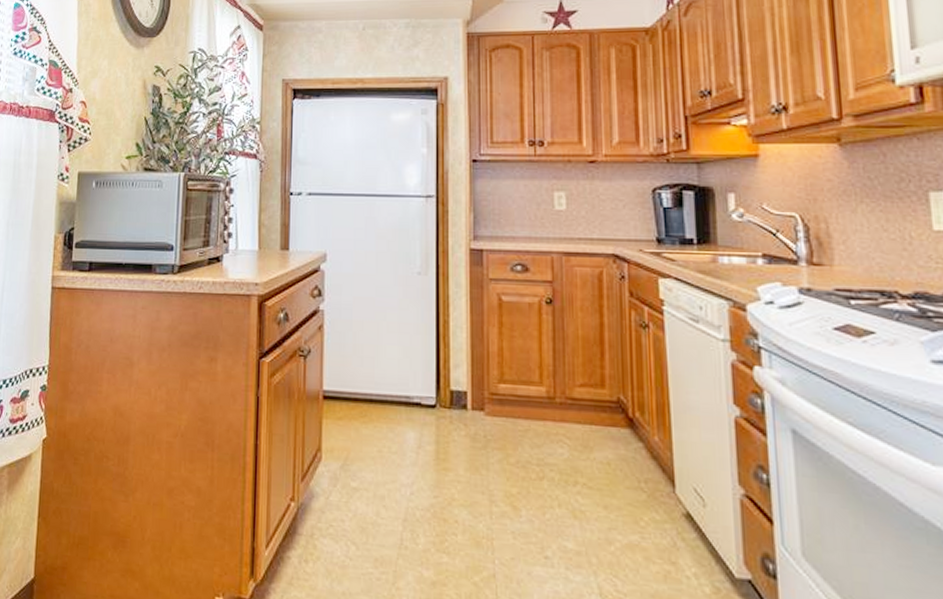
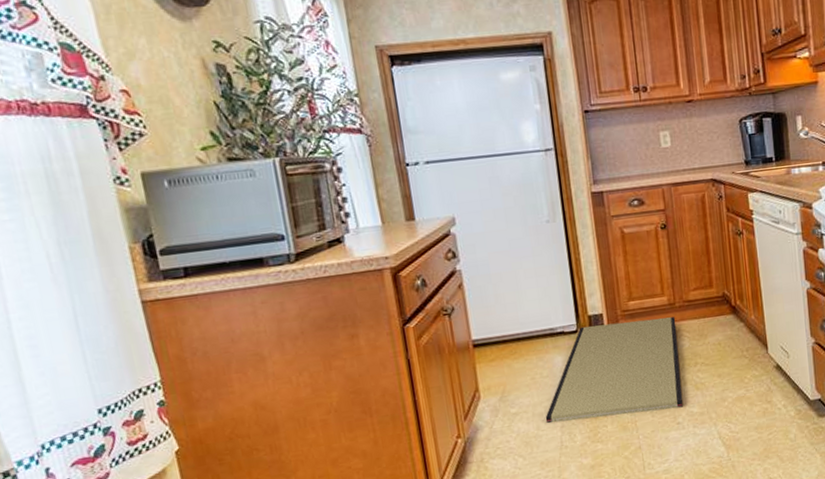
tatami mat: none [387,402,555,537] -> present [545,317,683,424]

